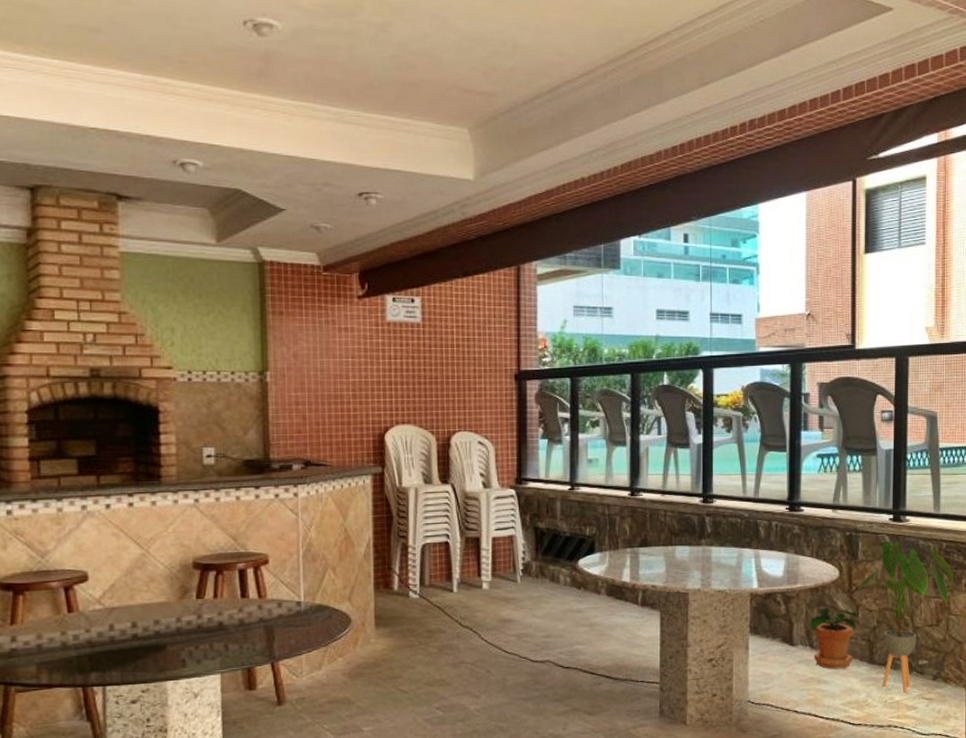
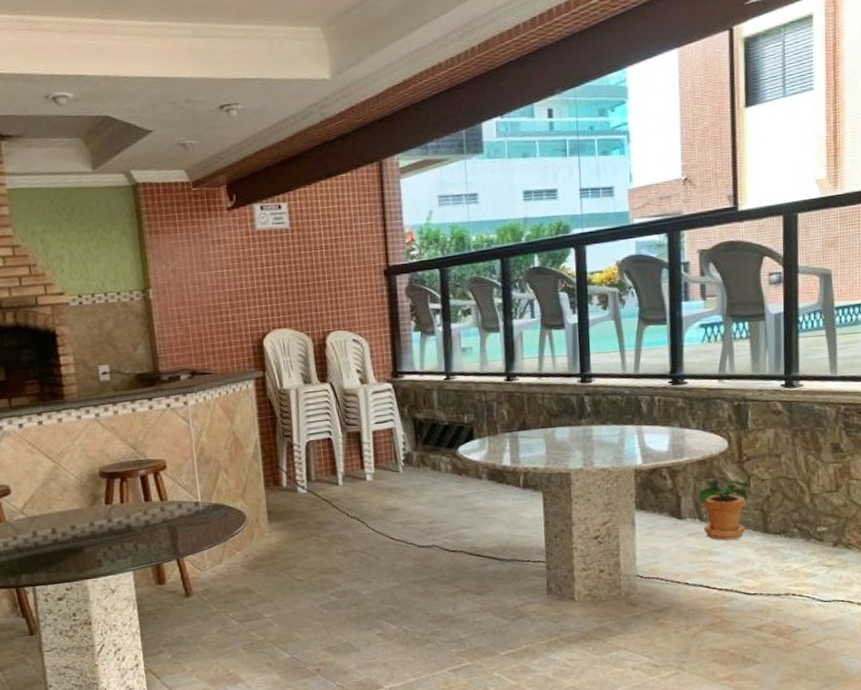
house plant: present [856,541,953,695] -> none [747,407,853,562]

